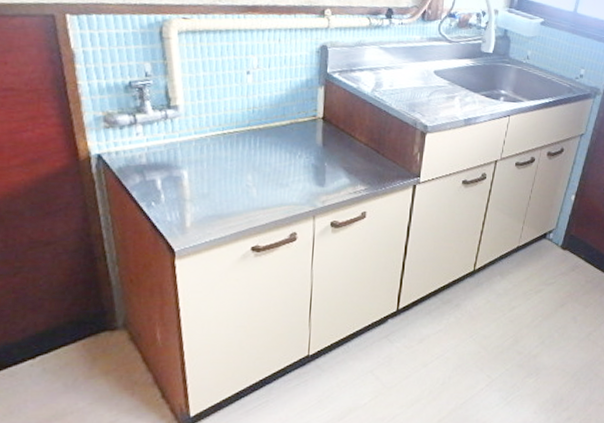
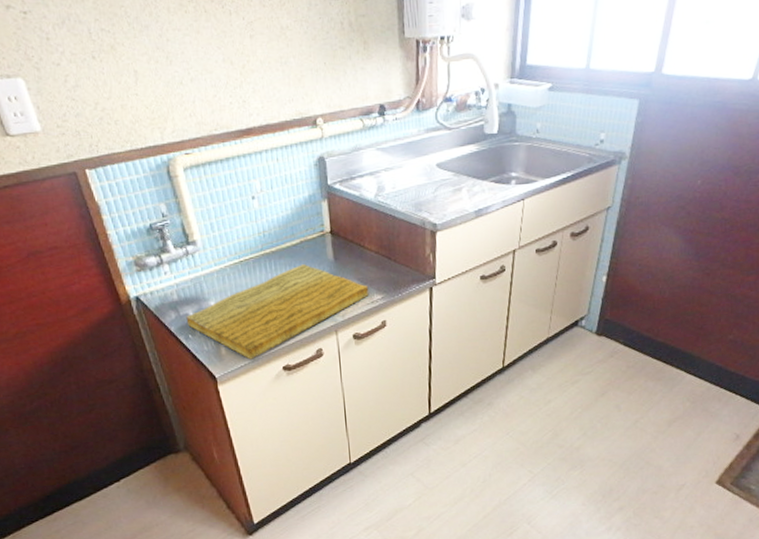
cutting board: none [152,145,354,236] -> present [186,264,369,360]

